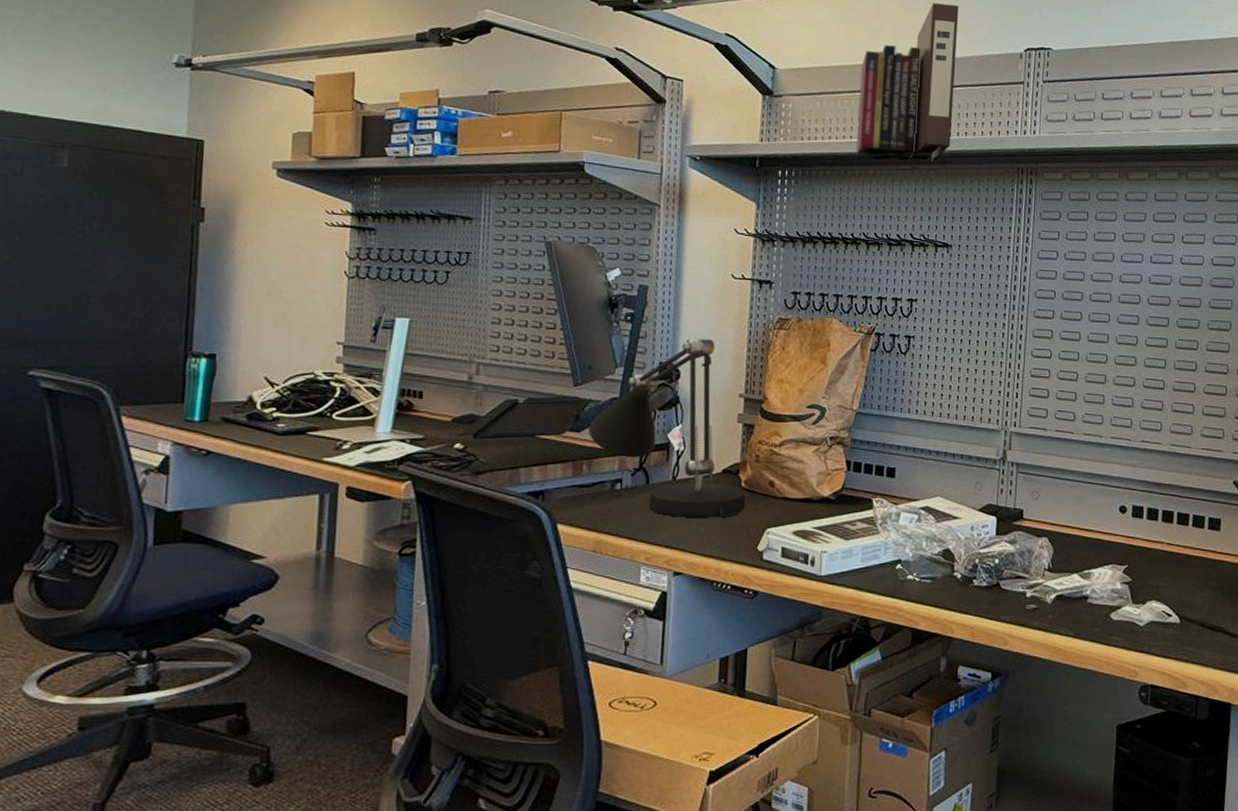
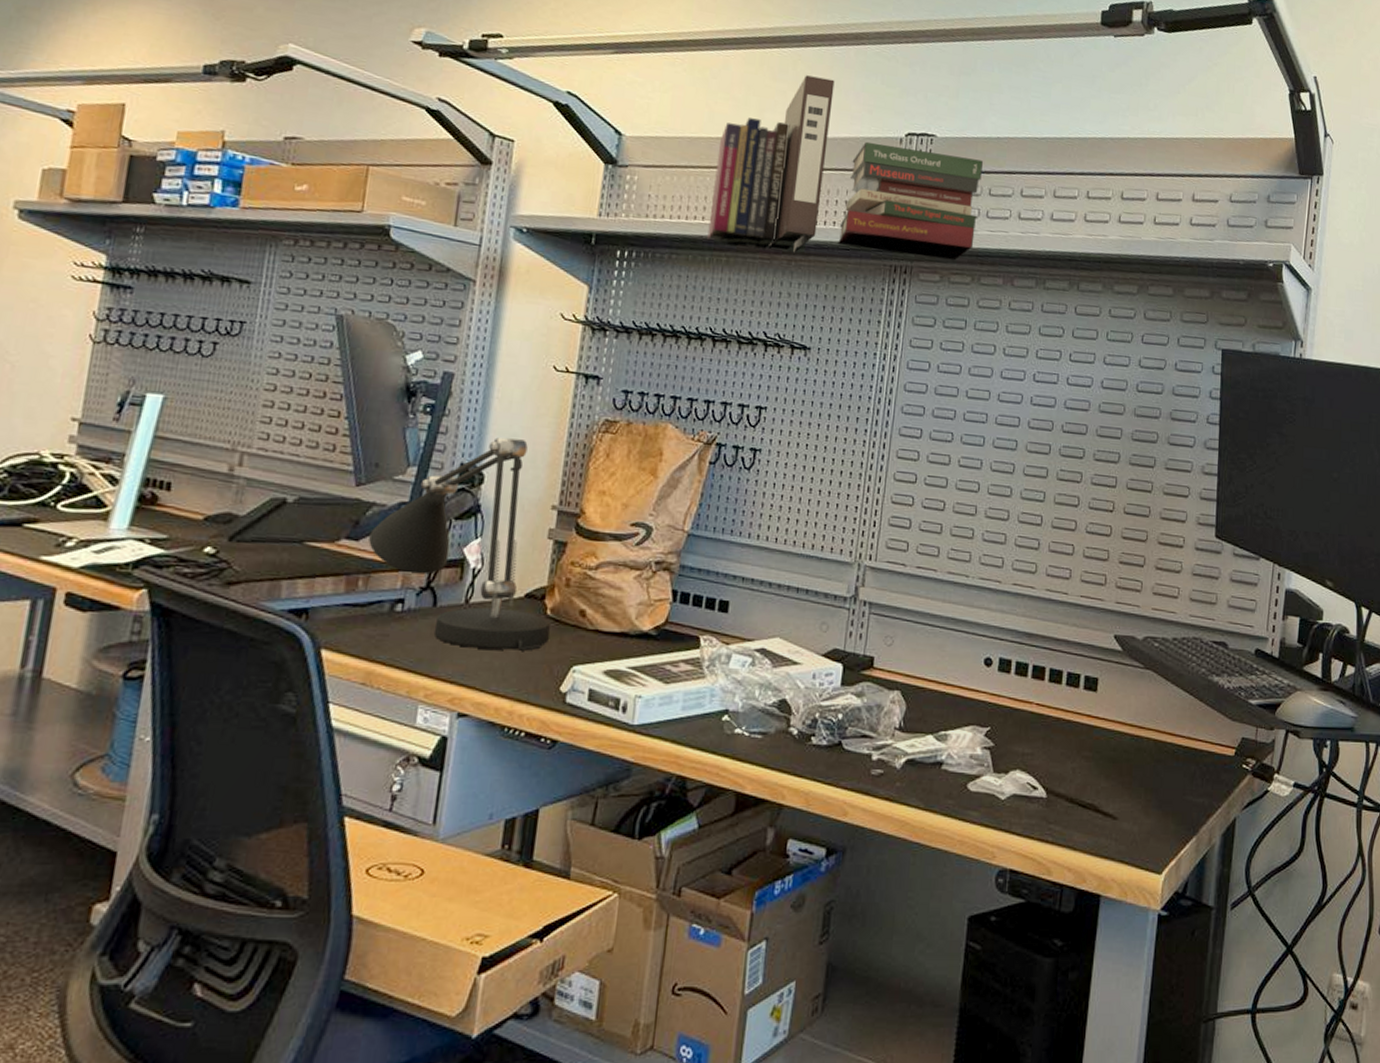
books: none [970,58,1095,160] -> present [838,141,983,261]

